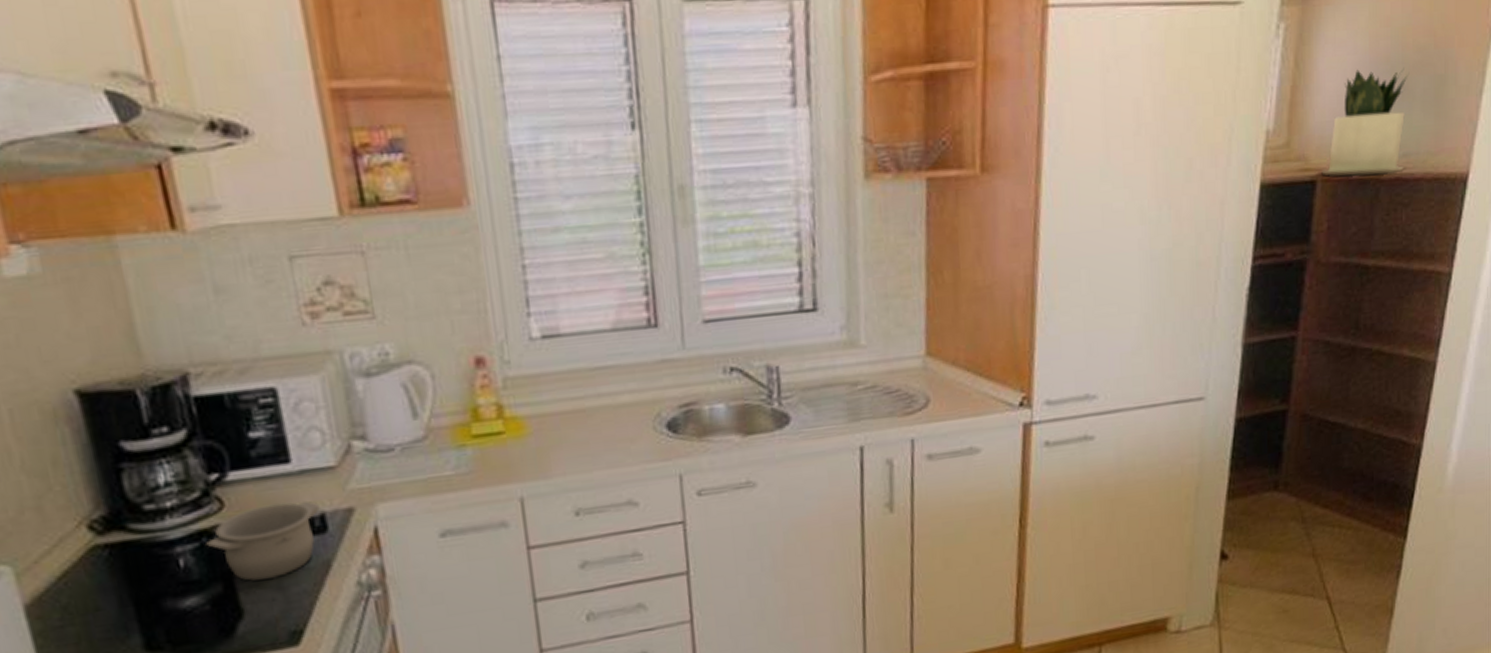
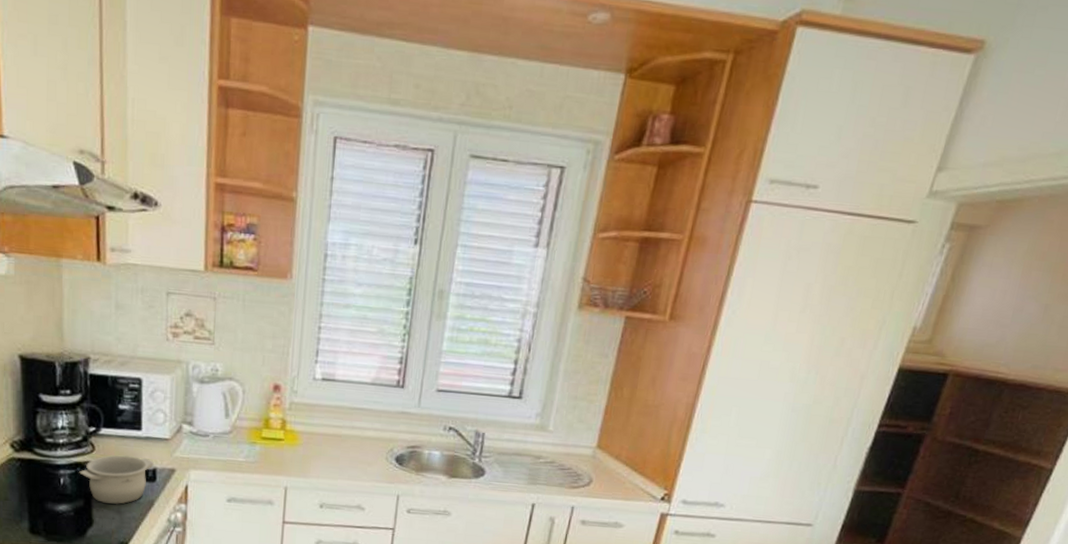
planter: present [1321,67,1410,177] -> none [954,291,1054,382]

